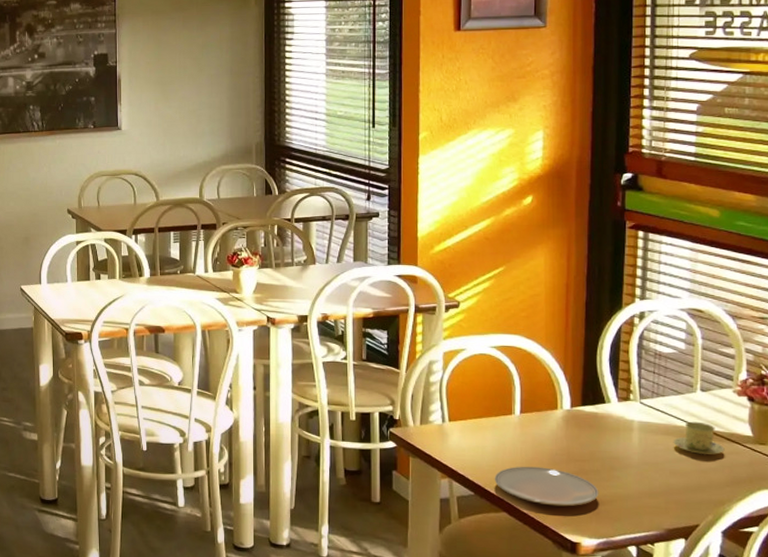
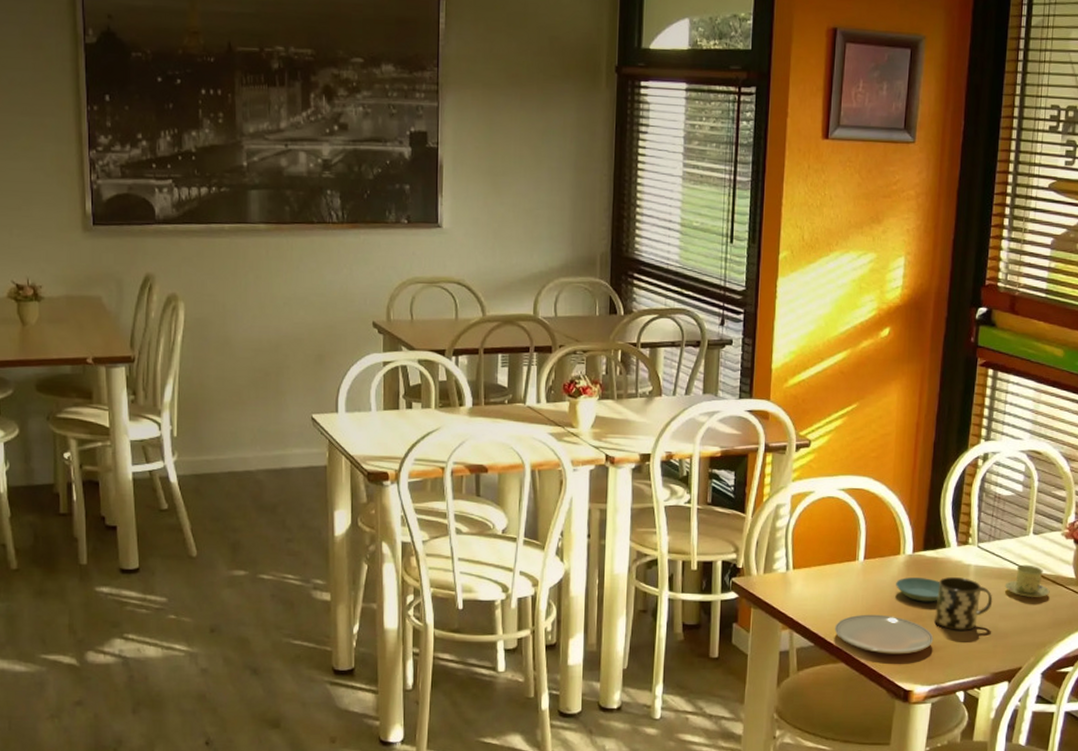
saucer: none [555,432,602,456] -> present [896,577,940,602]
cup: none [599,432,661,485] -> present [935,577,993,630]

